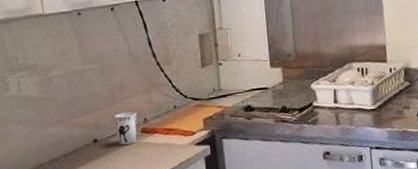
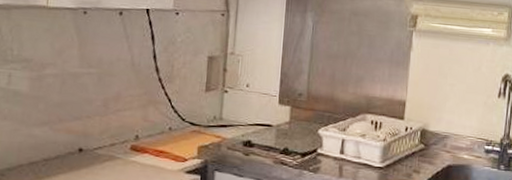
cup: present [114,111,137,145] -> none [104,125,129,160]

